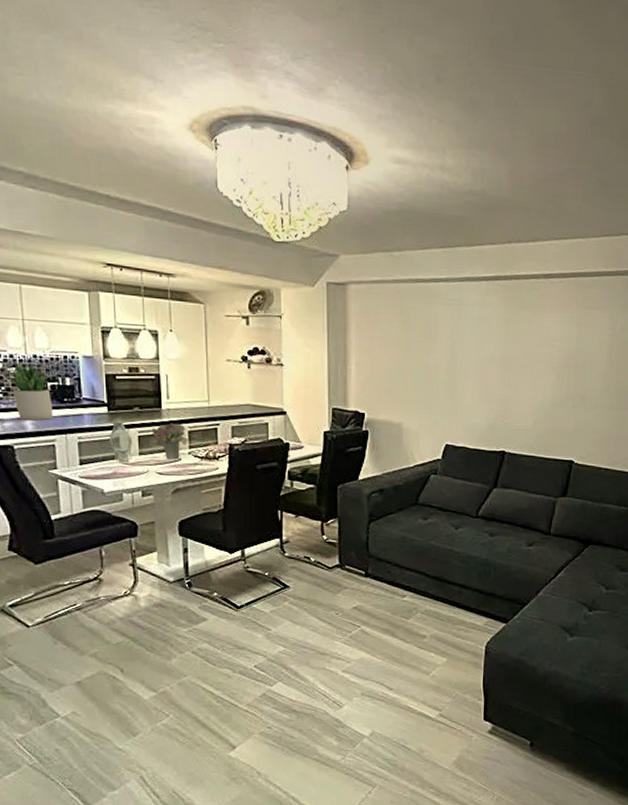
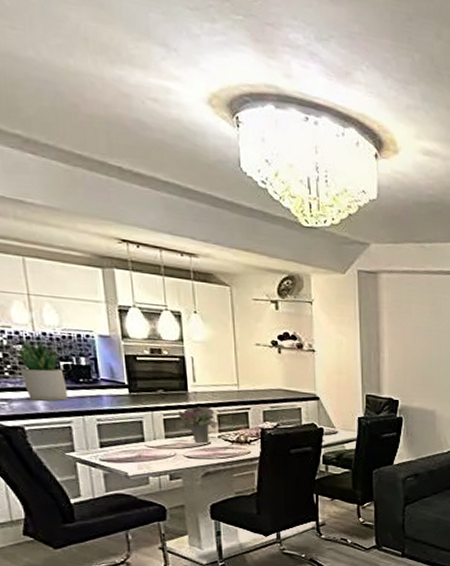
vase: present [109,418,133,463] -> none [131,400,158,447]

